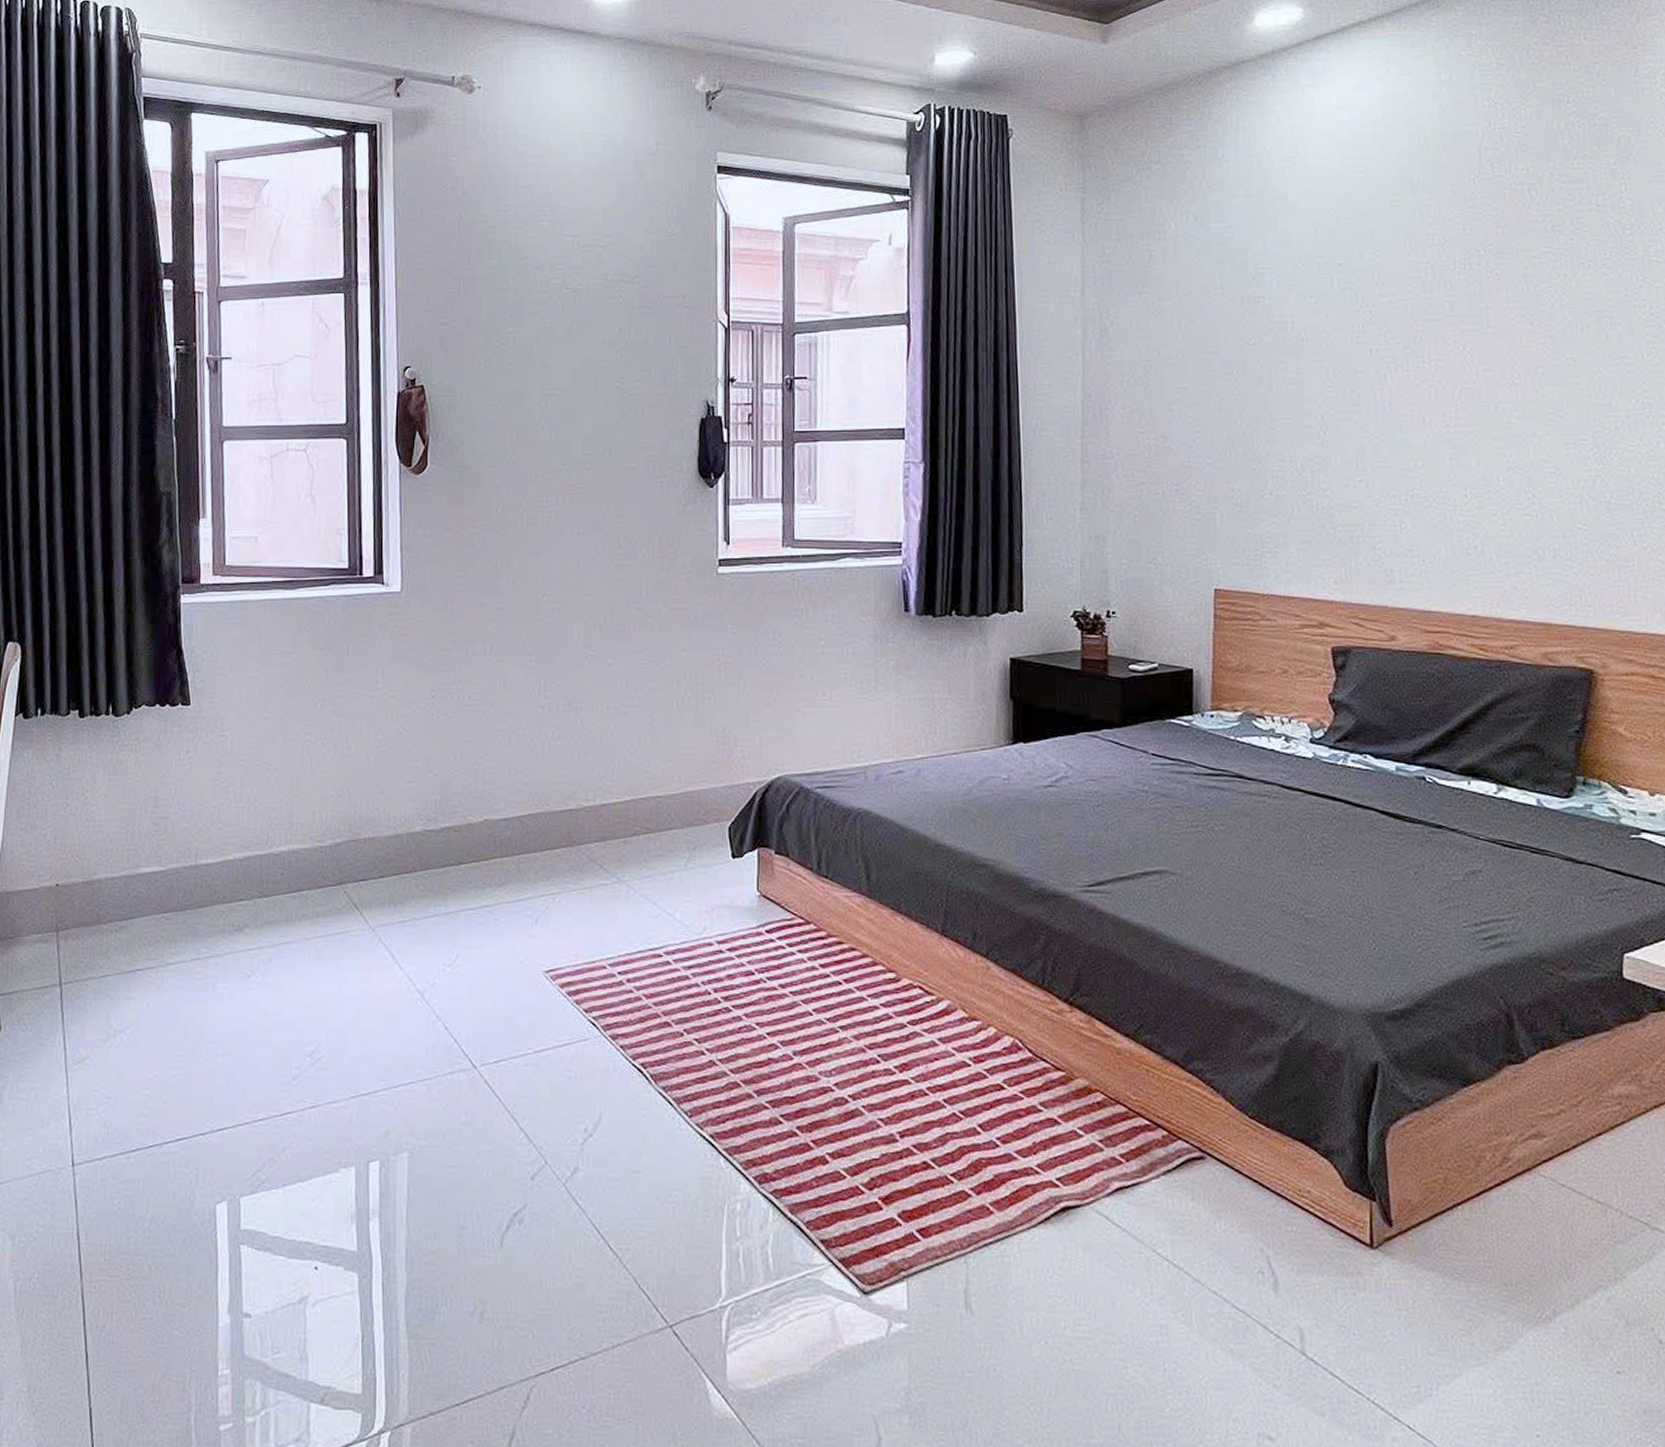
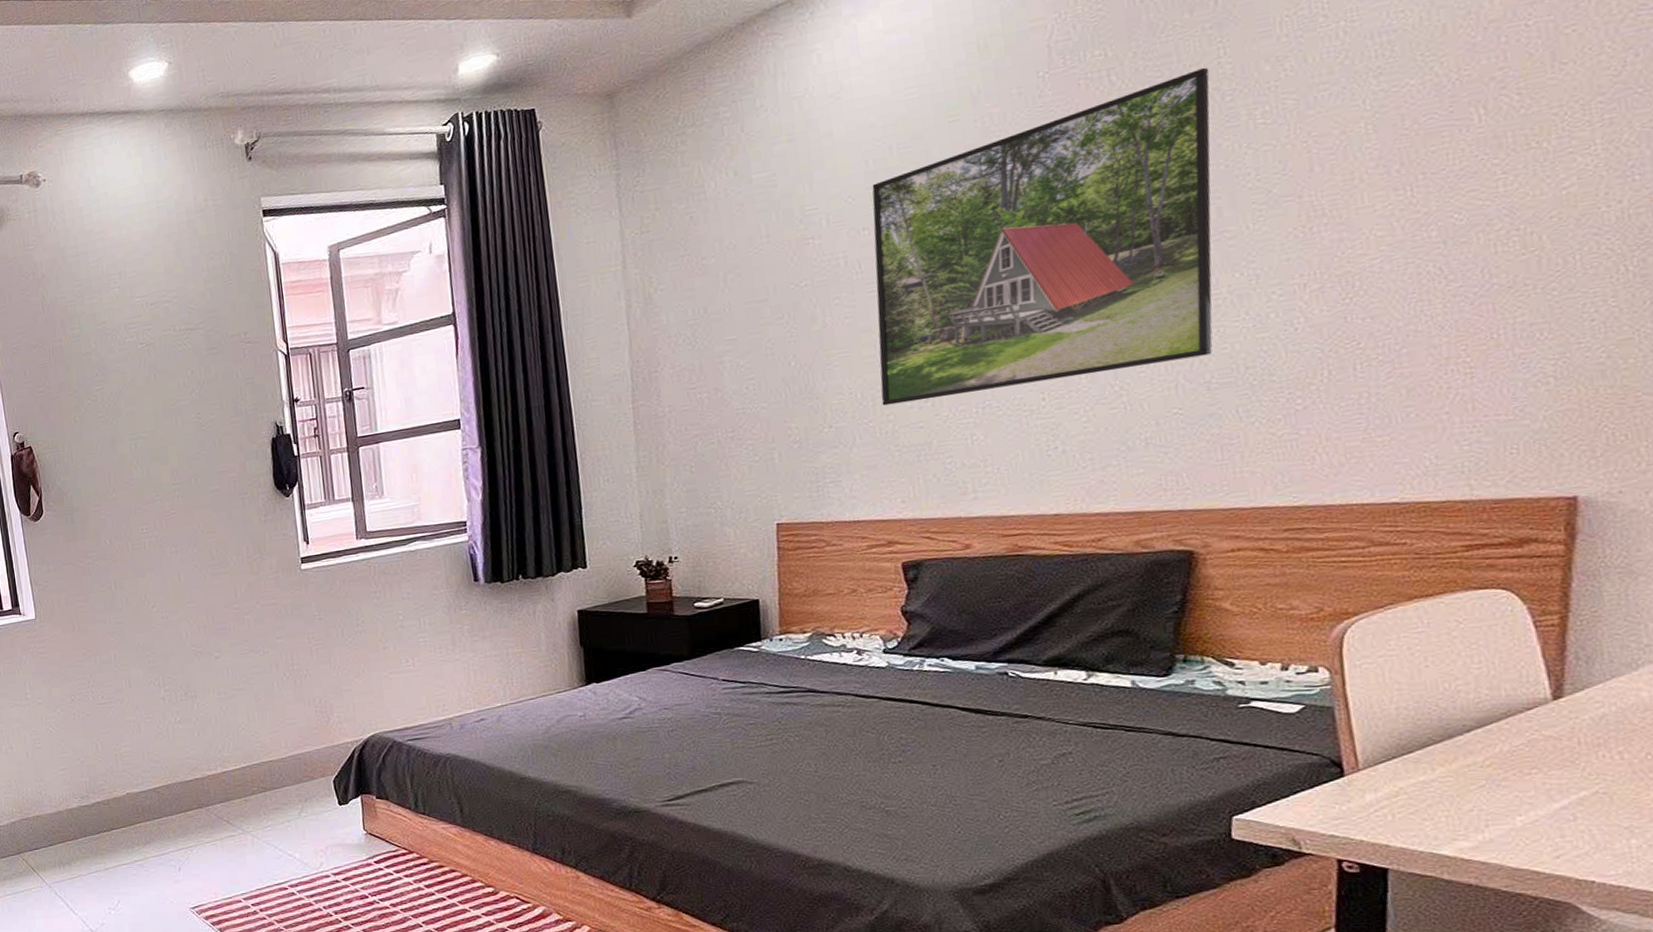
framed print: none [1319,199,1613,480] -> present [872,67,1213,406]

